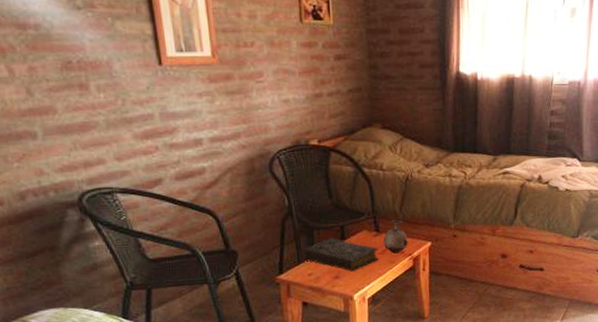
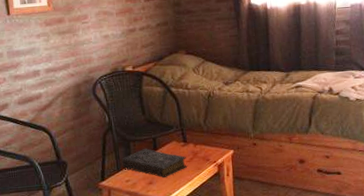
vase: present [384,219,408,254] -> none [191,131,213,161]

